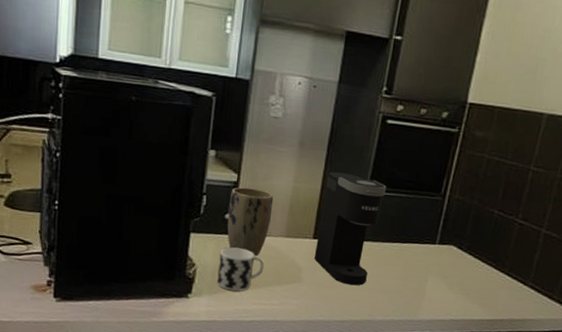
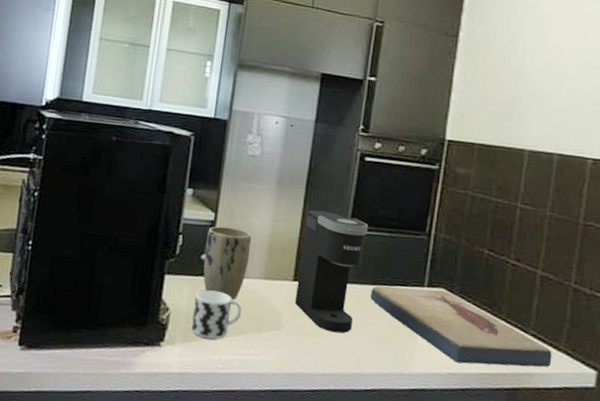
fish fossil: none [385,243,546,314] -> present [370,285,552,367]

